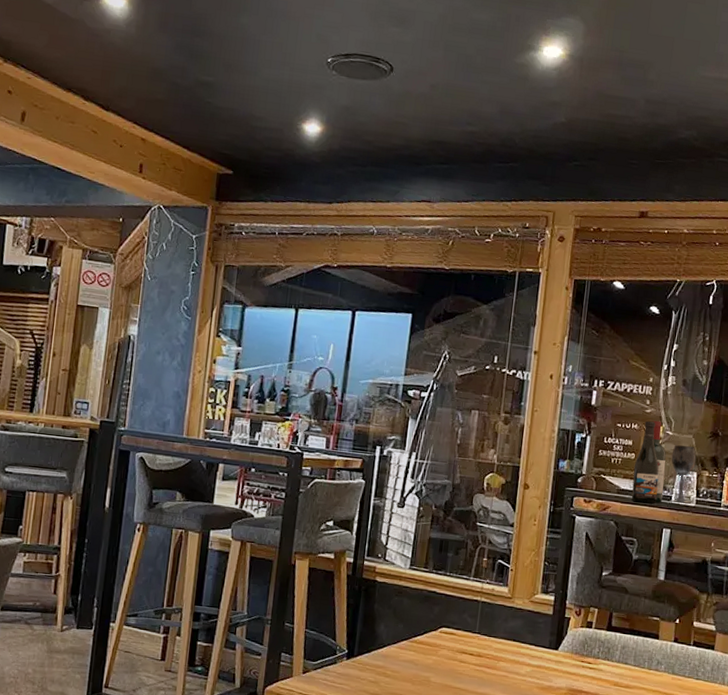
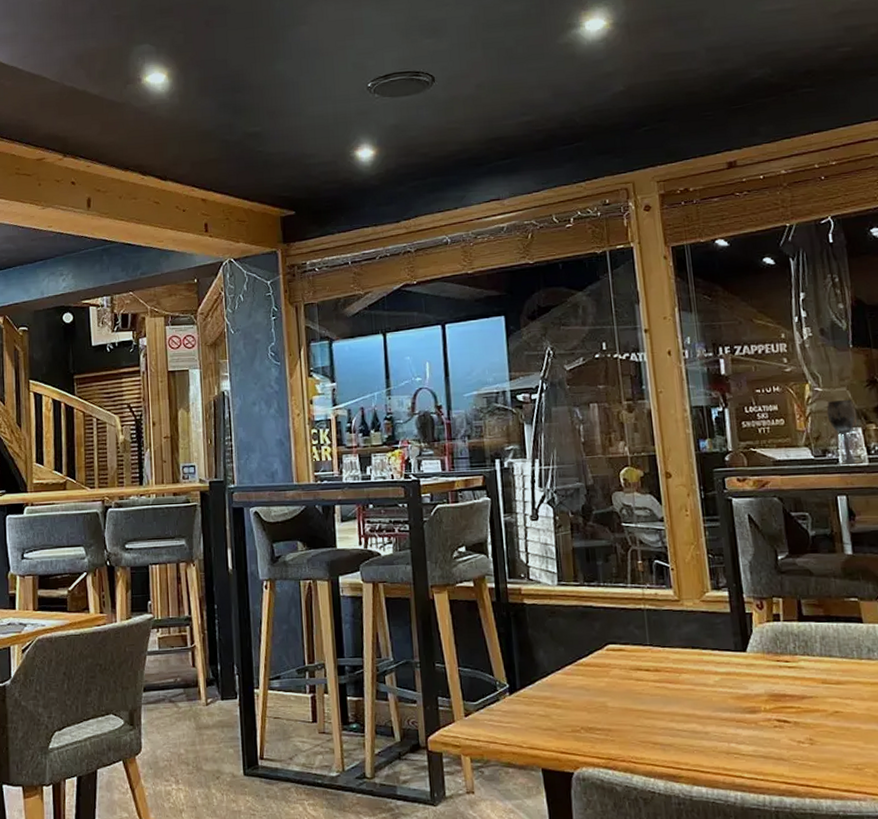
beer bottle: present [631,420,660,505] -> none [786,380,822,473]
wine bottle: present [652,420,666,504] -> none [795,378,829,470]

